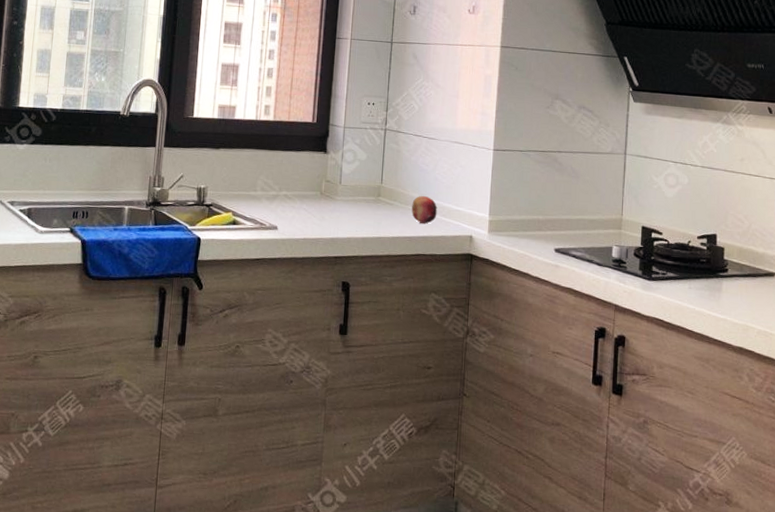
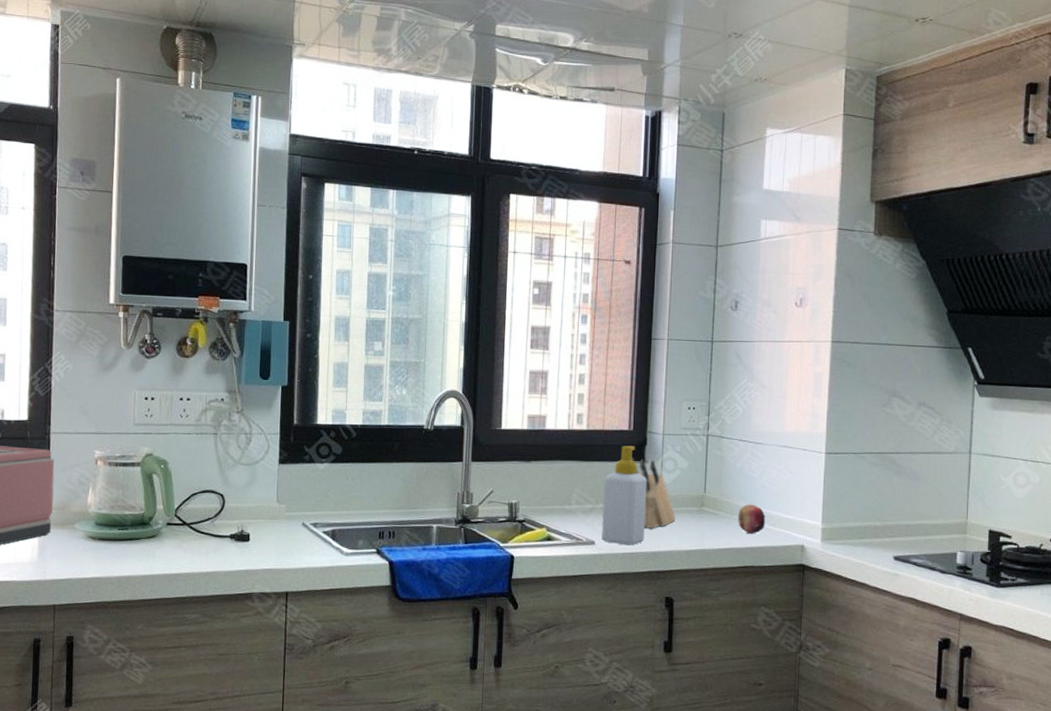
soap bottle: none [284,137,328,232] -> present [602,446,647,546]
knife block: none [314,148,354,216] -> present [631,457,676,528]

